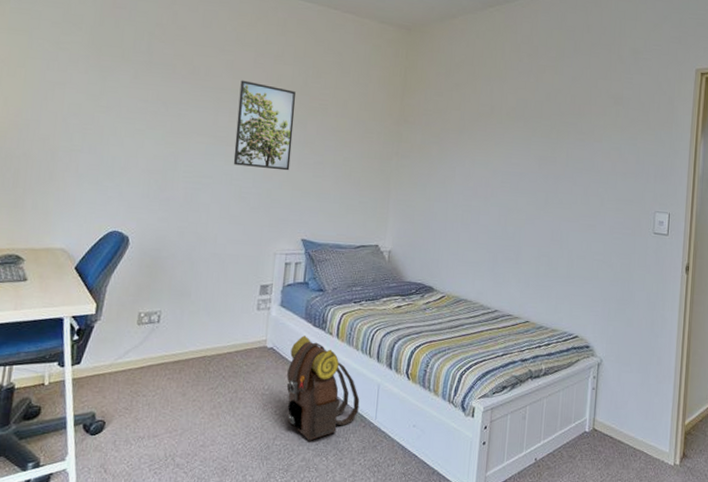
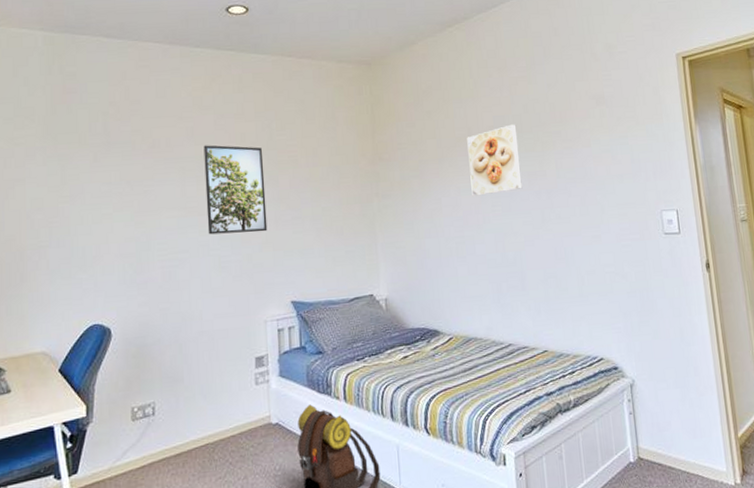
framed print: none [485,109,537,171] -> present [467,124,523,197]

